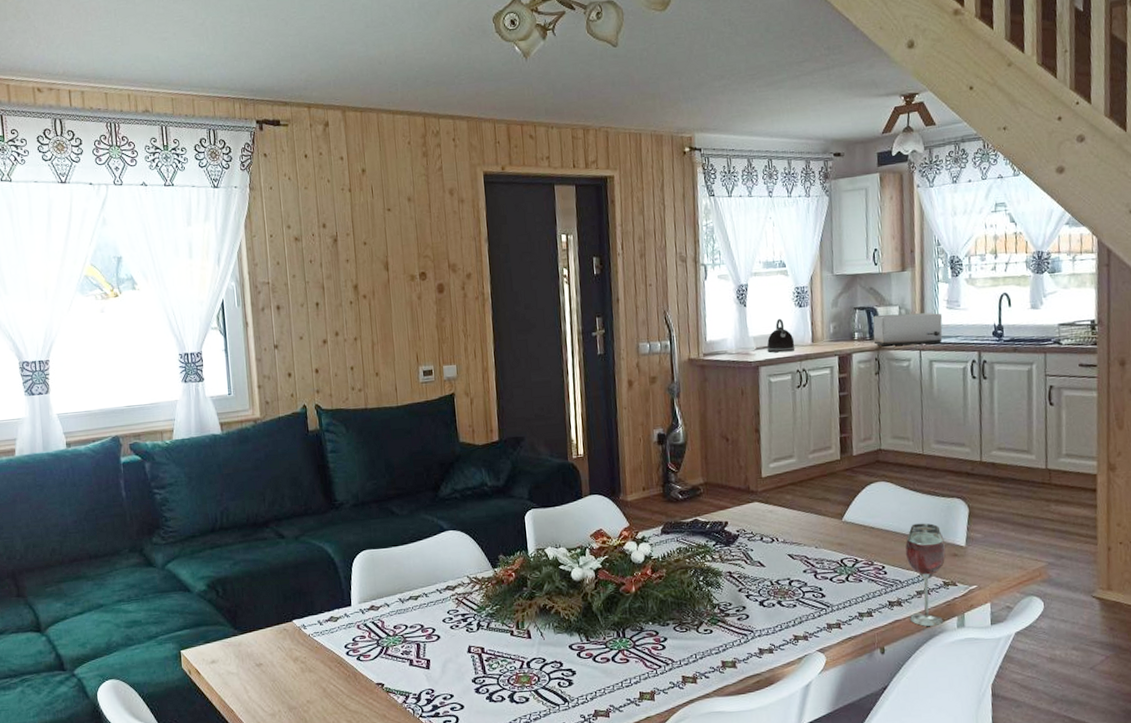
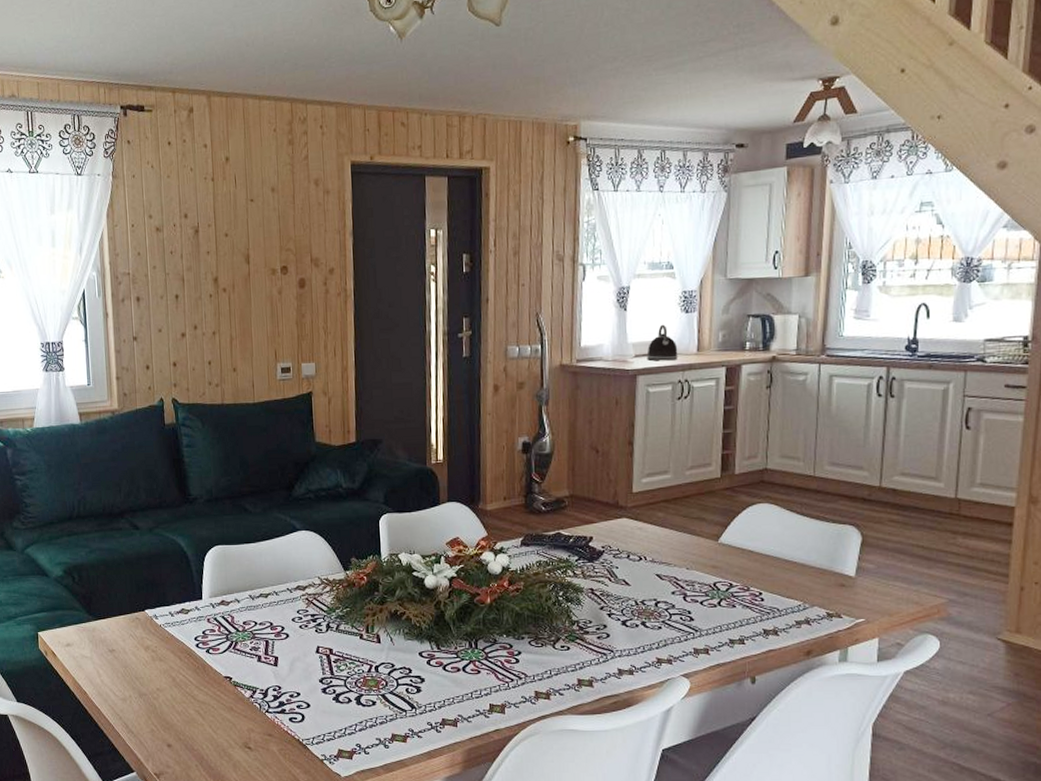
toaster: present [873,312,943,347] -> none [767,322,848,358]
wineglass: present [905,523,947,627] -> none [786,549,833,659]

